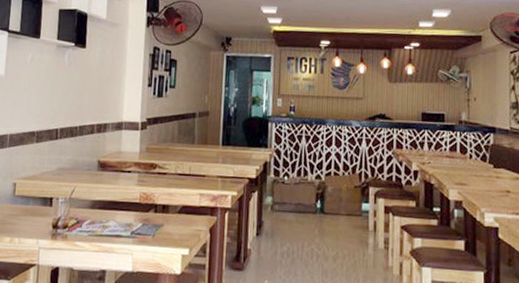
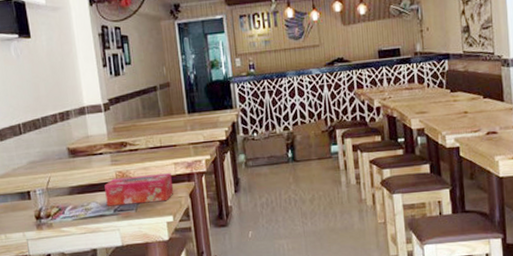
tissue box: none [125,199,195,233] -> present [104,173,174,207]

